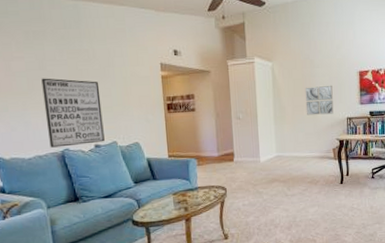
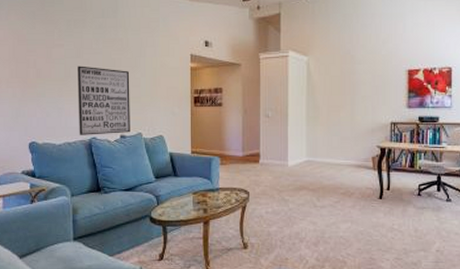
wall art: present [305,85,334,115] -> none [343,84,375,117]

